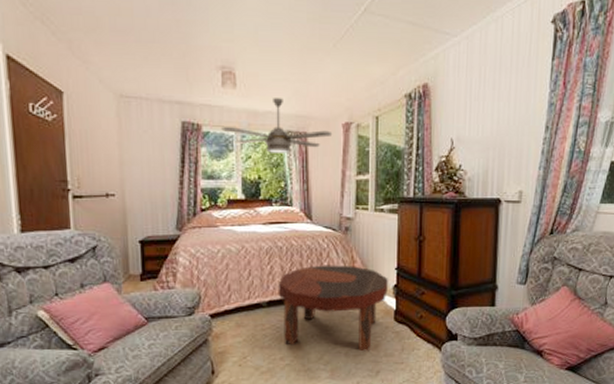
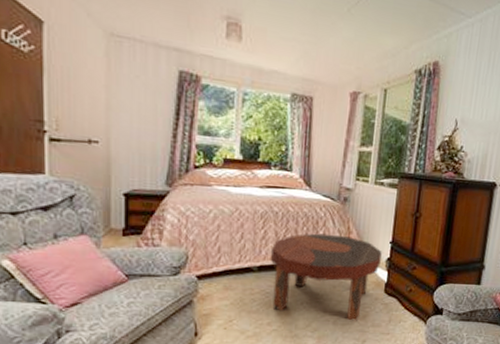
ceiling fan: present [221,98,333,153] -> none [222,57,339,117]

